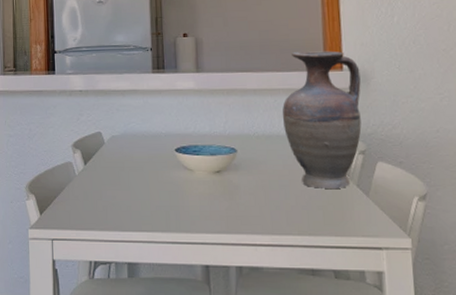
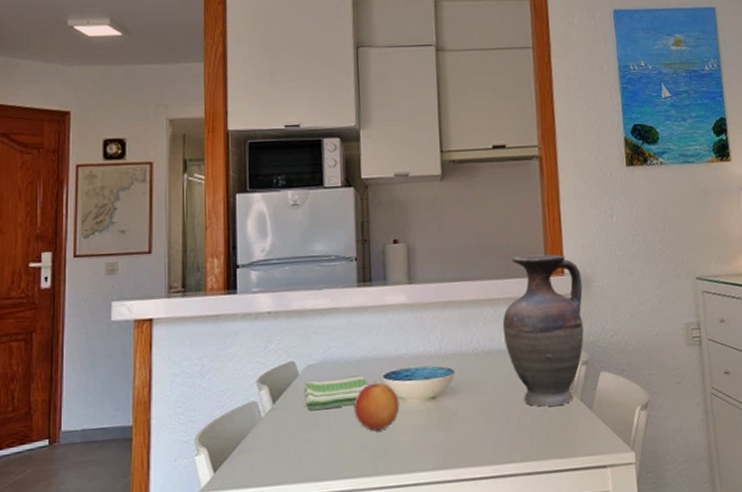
dish towel: none [109,147,163,174] -> present [303,375,370,411]
apple: none [150,153,189,194] -> present [354,381,400,430]

